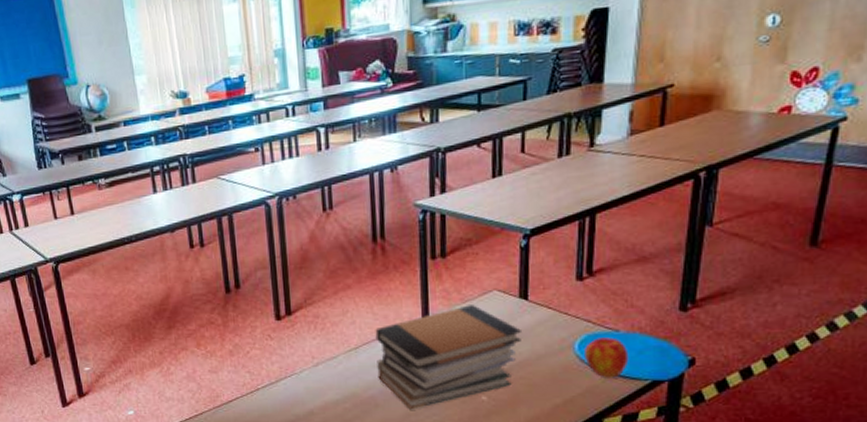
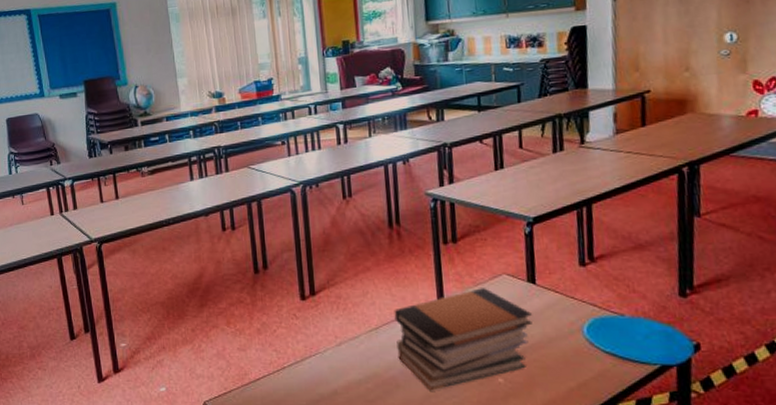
apple: present [585,337,629,378] -> none [593,321,637,362]

